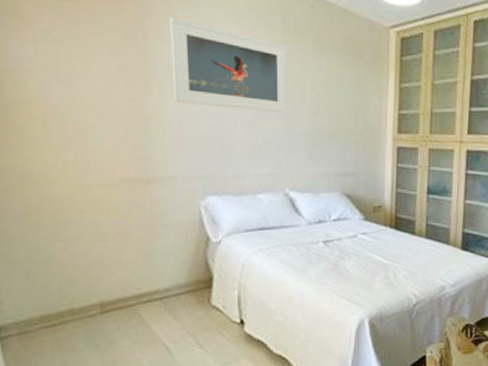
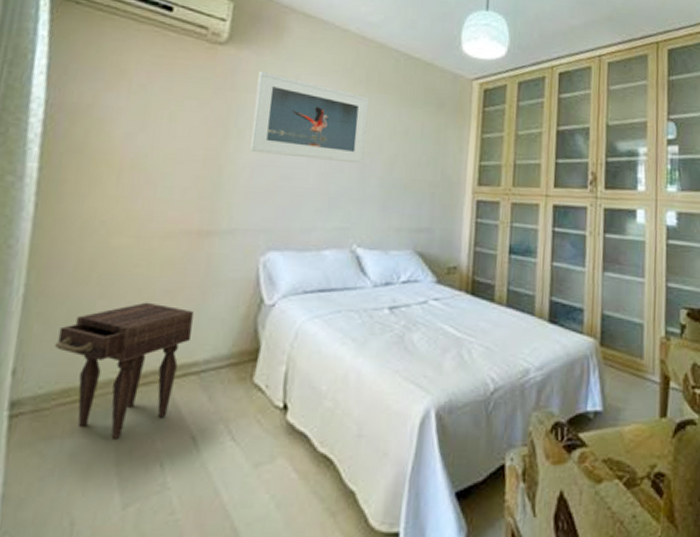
nightstand: none [24,242,148,352] -> present [55,302,194,439]

